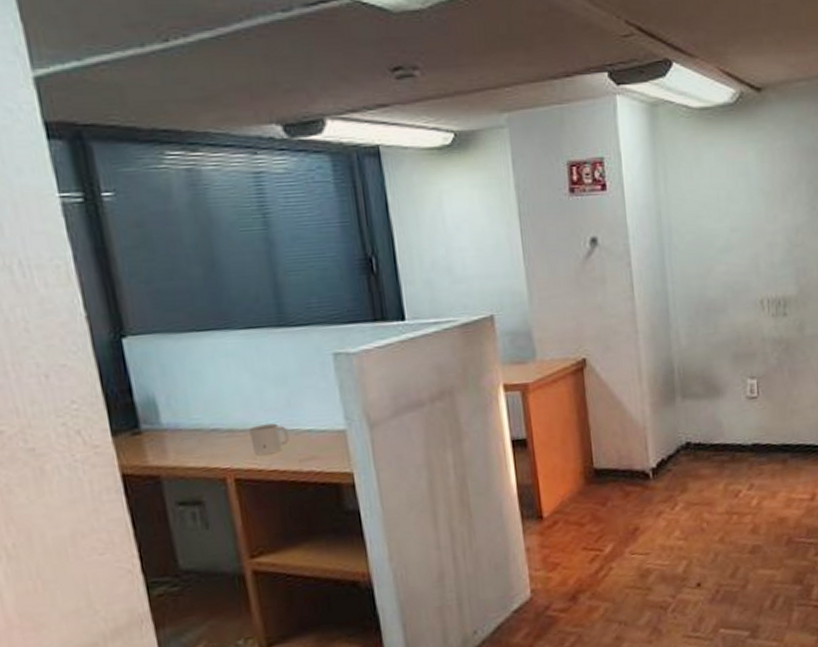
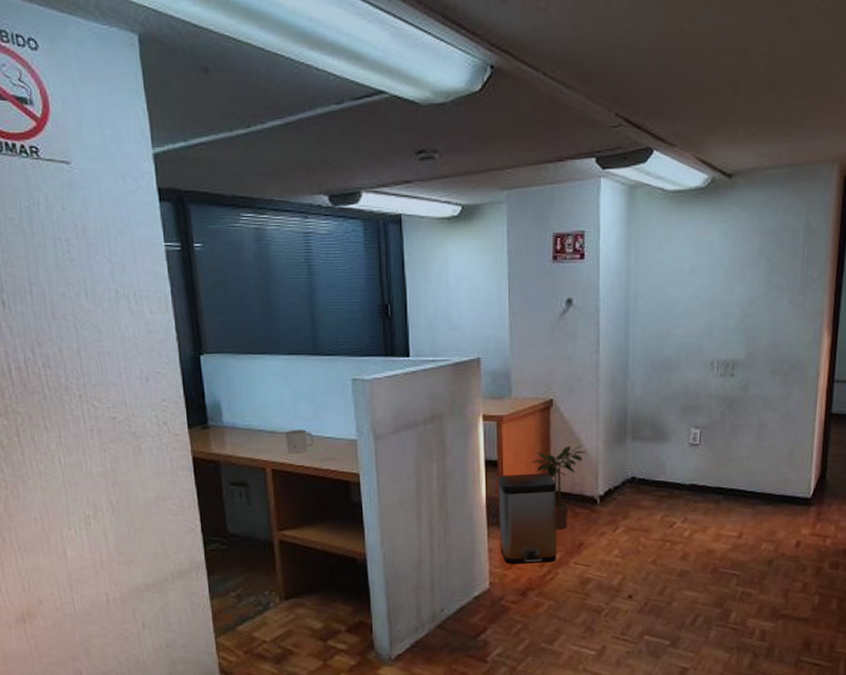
pedal bin: none [529,448,609,565] -> present [498,473,557,565]
potted plant: none [567,410,631,515] -> present [531,445,586,530]

